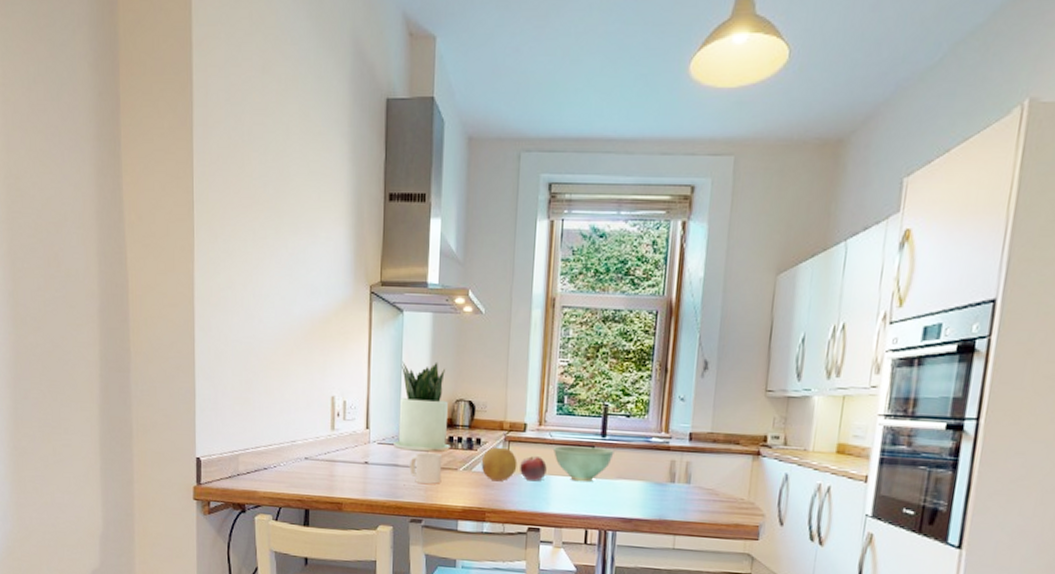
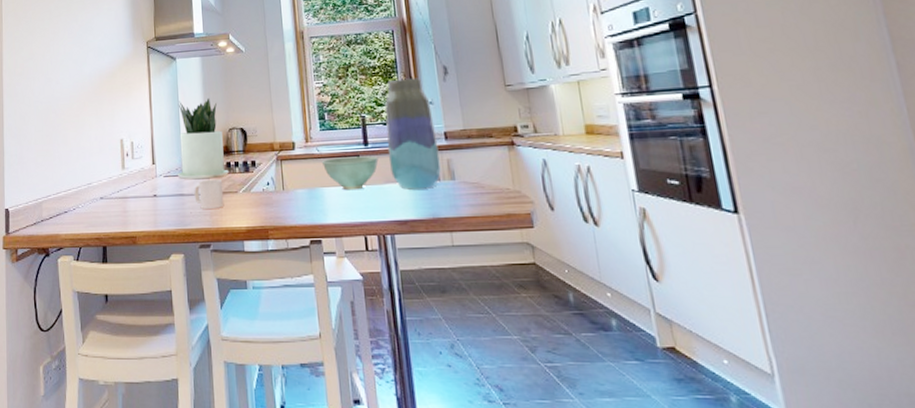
fruit: present [481,446,518,481] -> none [258,166,292,198]
fruit: present [520,455,547,482] -> none [294,170,319,195]
vase: none [624,368,682,490] -> present [385,77,441,190]

